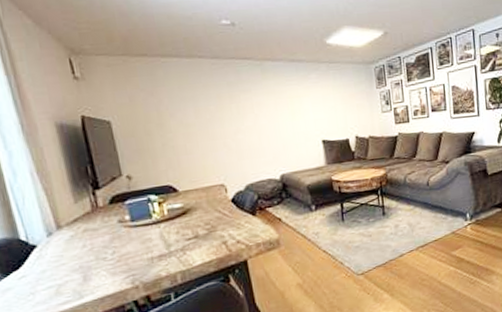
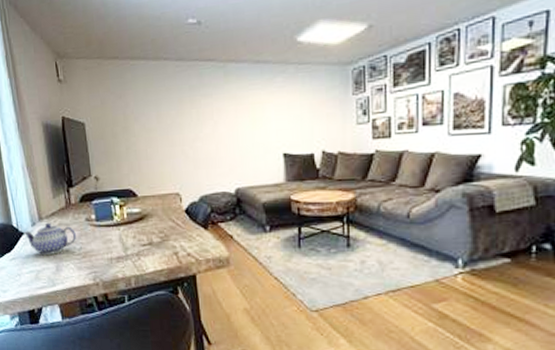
teapot: none [34,230,107,268] -> present [22,222,76,256]

